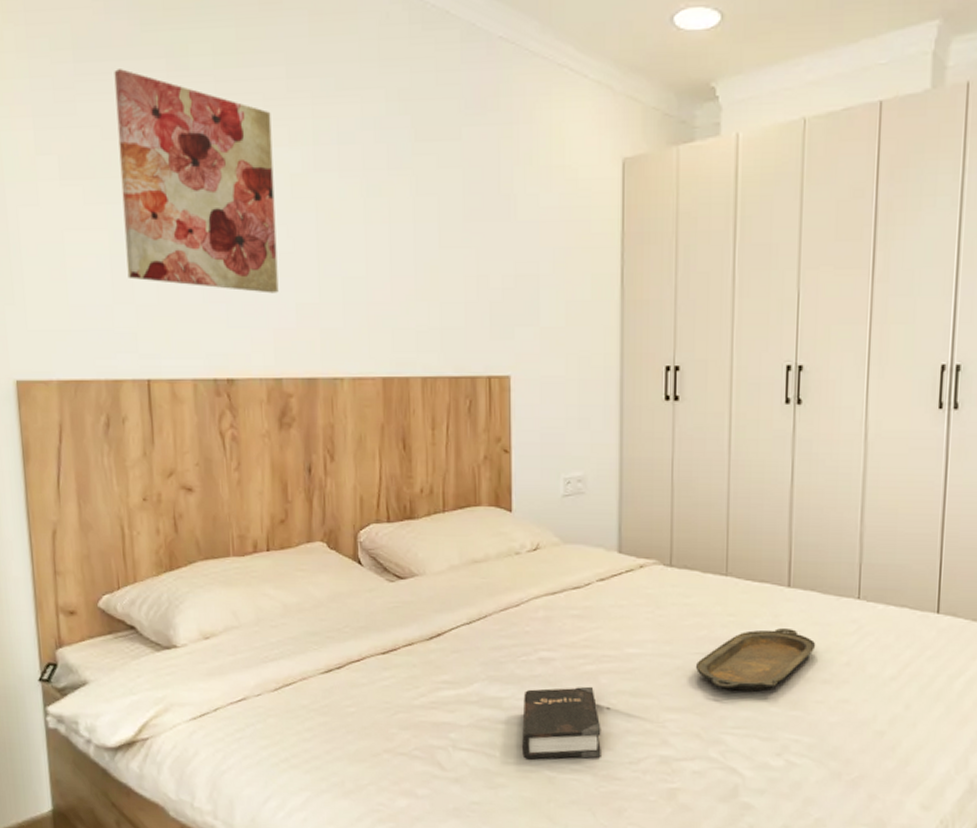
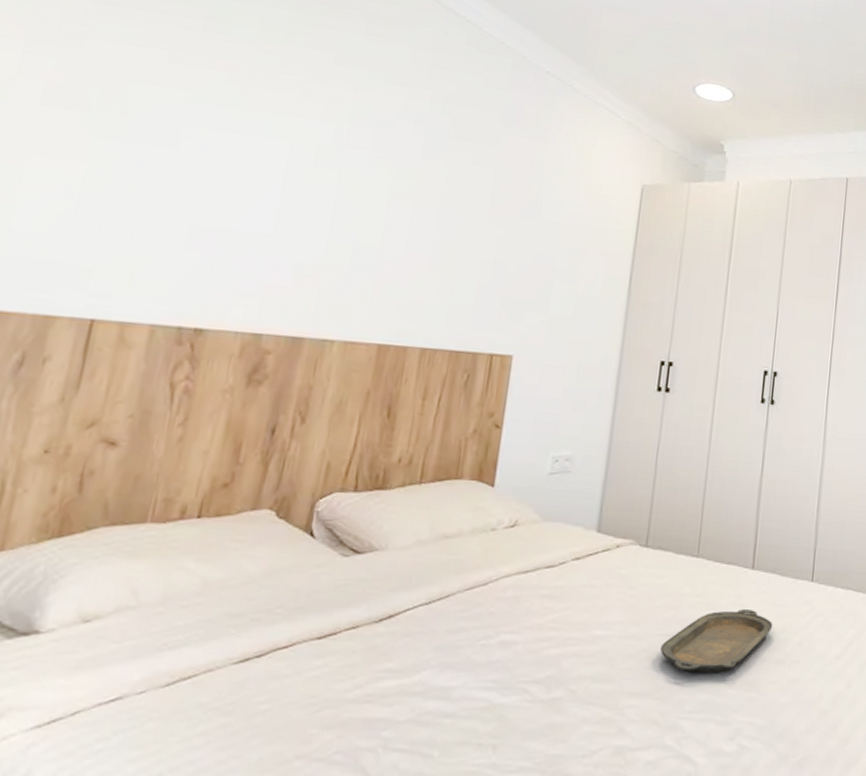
wall art: present [114,69,279,294] -> none [97,18,310,251]
hardback book: present [521,686,601,760] -> none [465,671,557,758]

